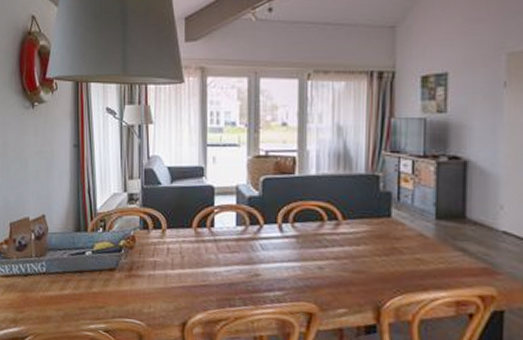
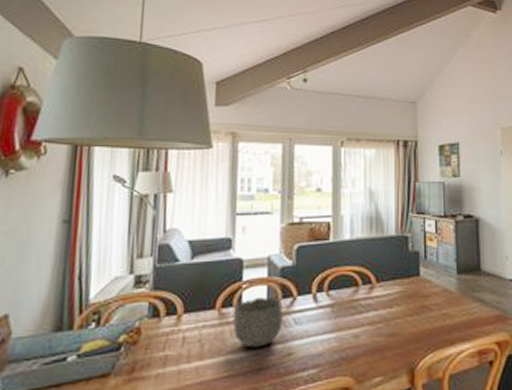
bowl: none [207,222,251,266] -> present [232,297,283,348]

